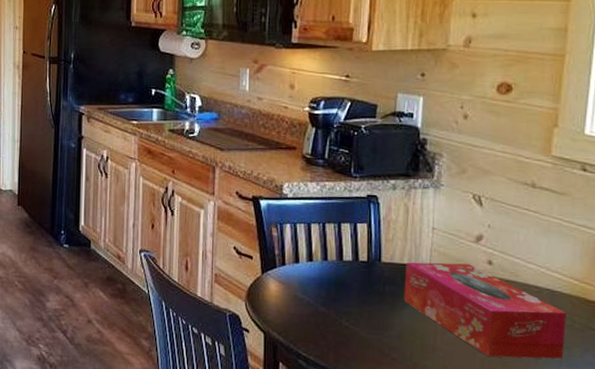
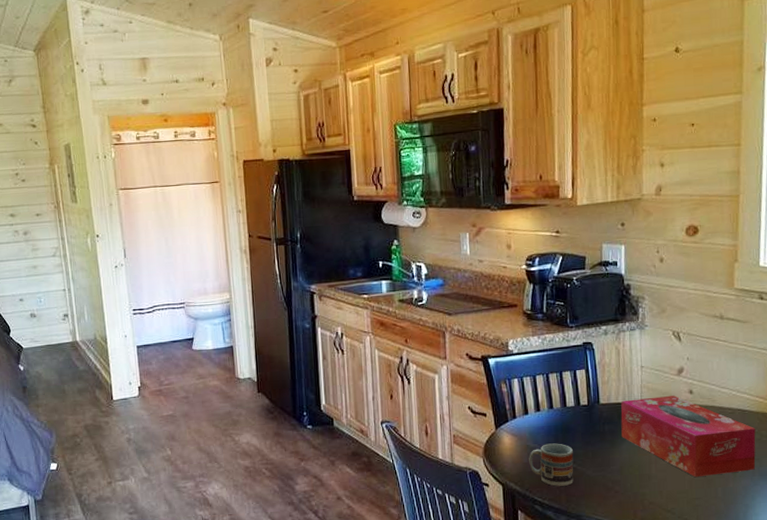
cup: none [296,296,346,345] -> present [529,443,574,487]

